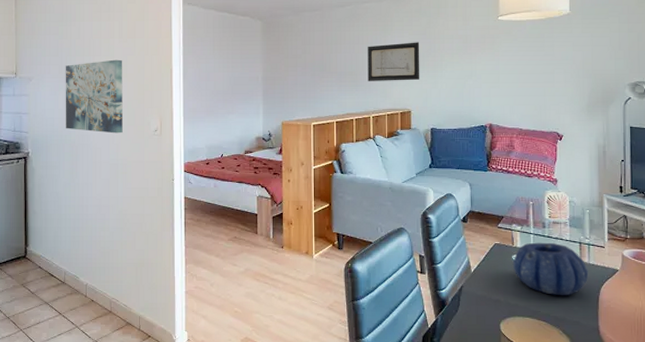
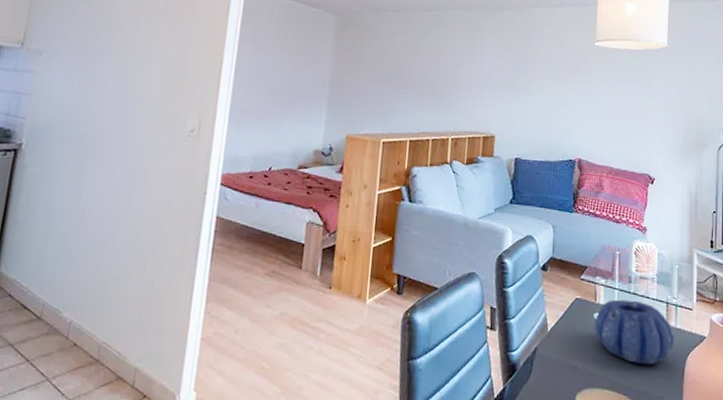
wall art: present [65,59,123,134] -> none [77,40,163,131]
wall art: present [367,42,420,81] -> none [450,58,510,102]

